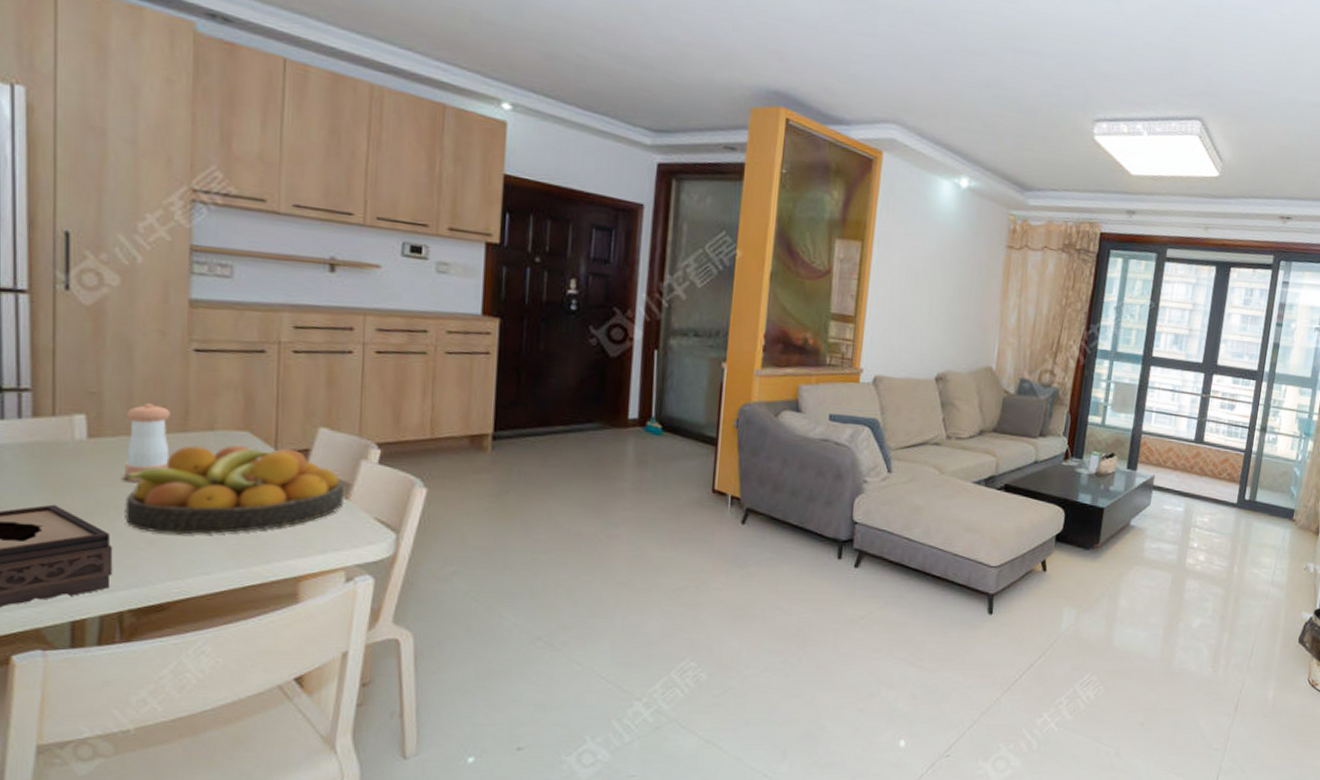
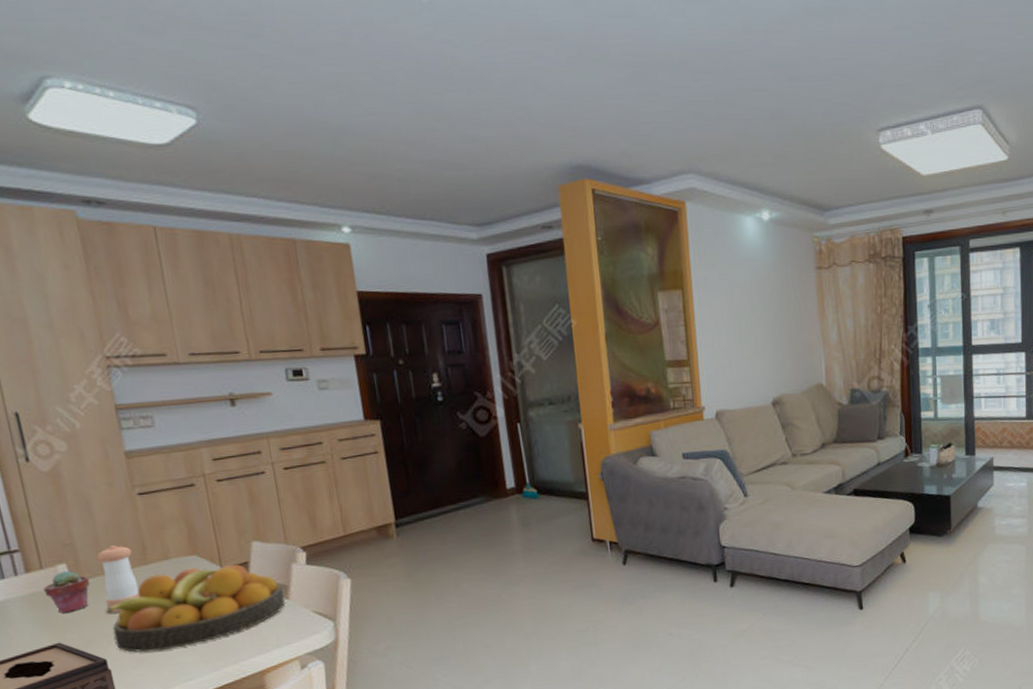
potted succulent: none [50,422,111,473] -> present [43,570,91,614]

